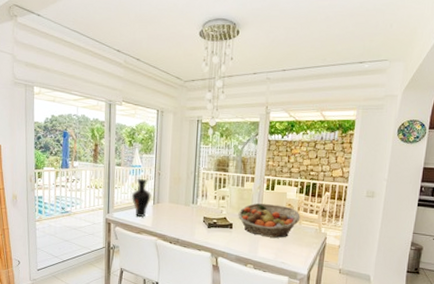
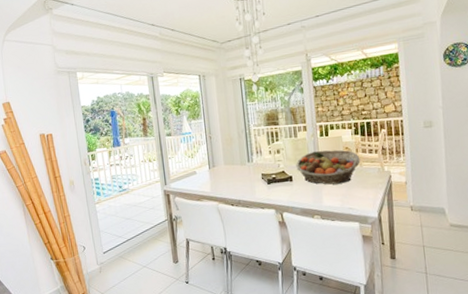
vase: present [132,179,151,217] -> none [186,145,206,184]

